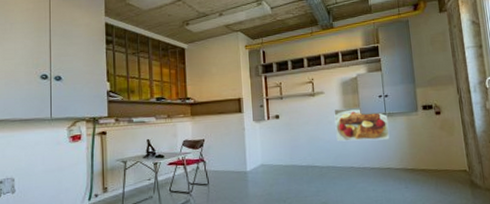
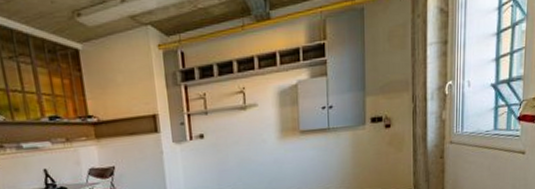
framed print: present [334,106,390,142] -> none [269,121,332,163]

